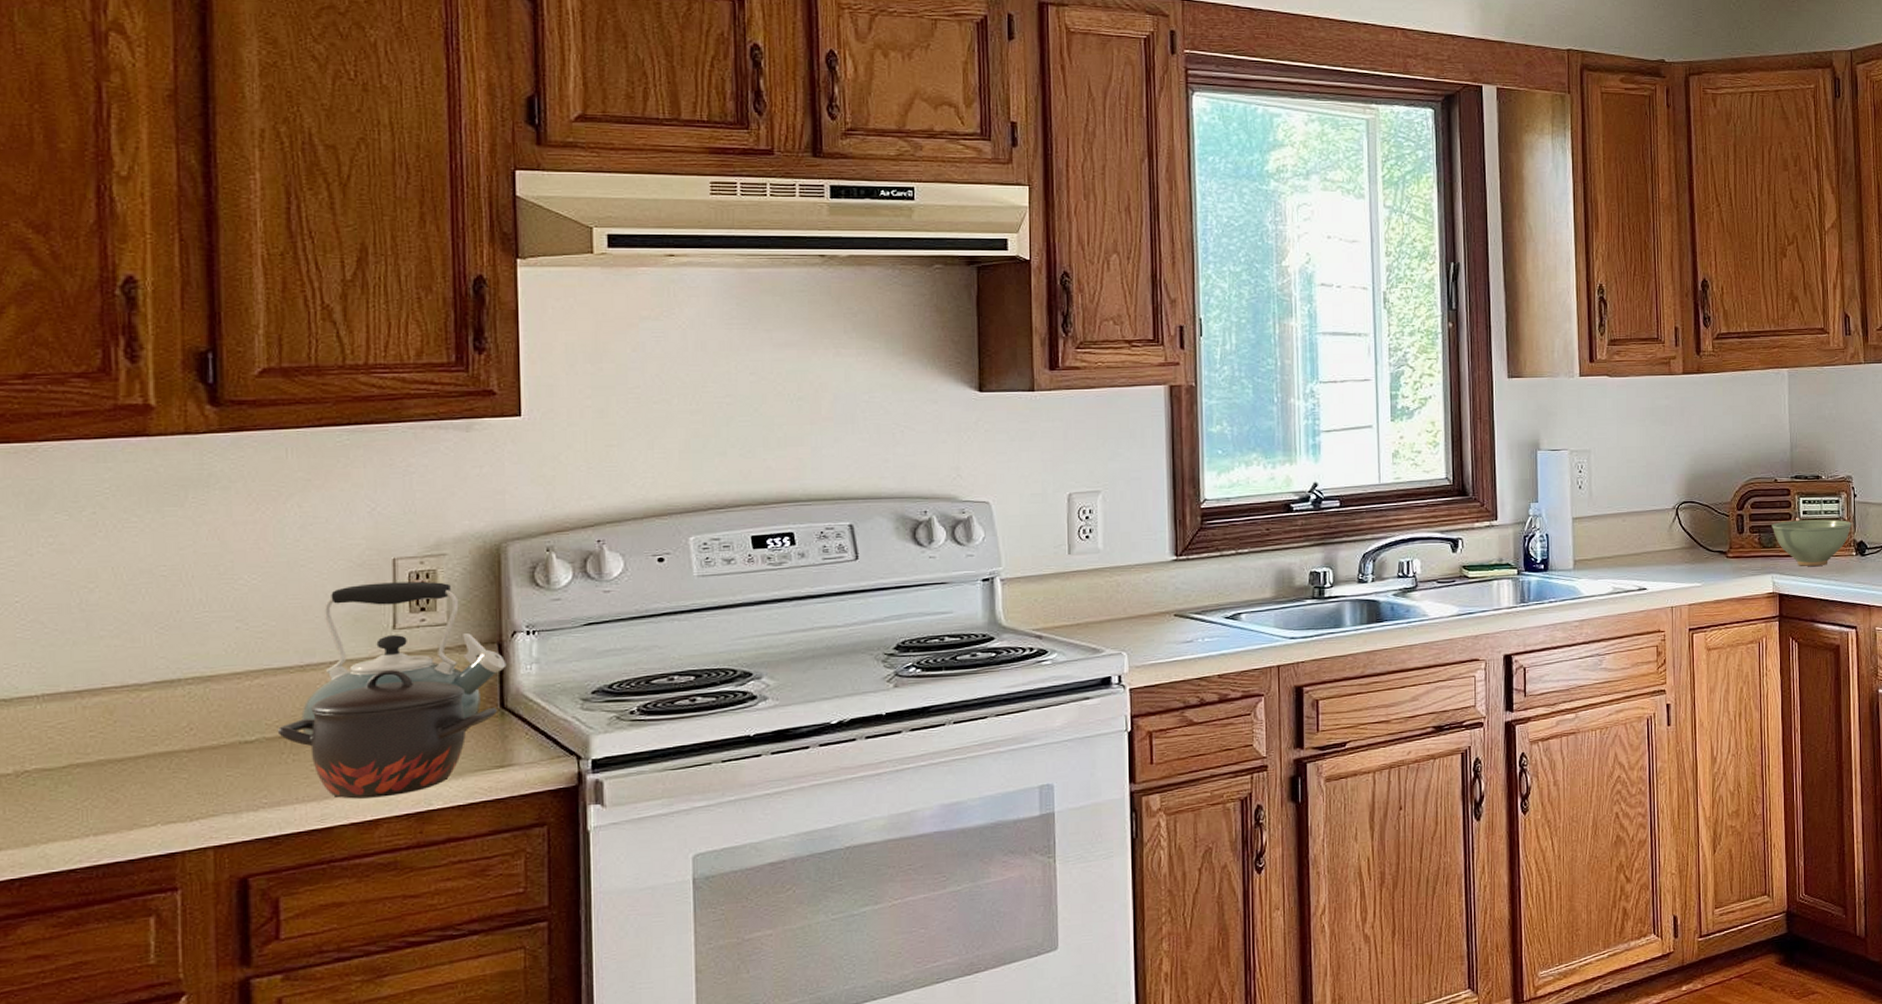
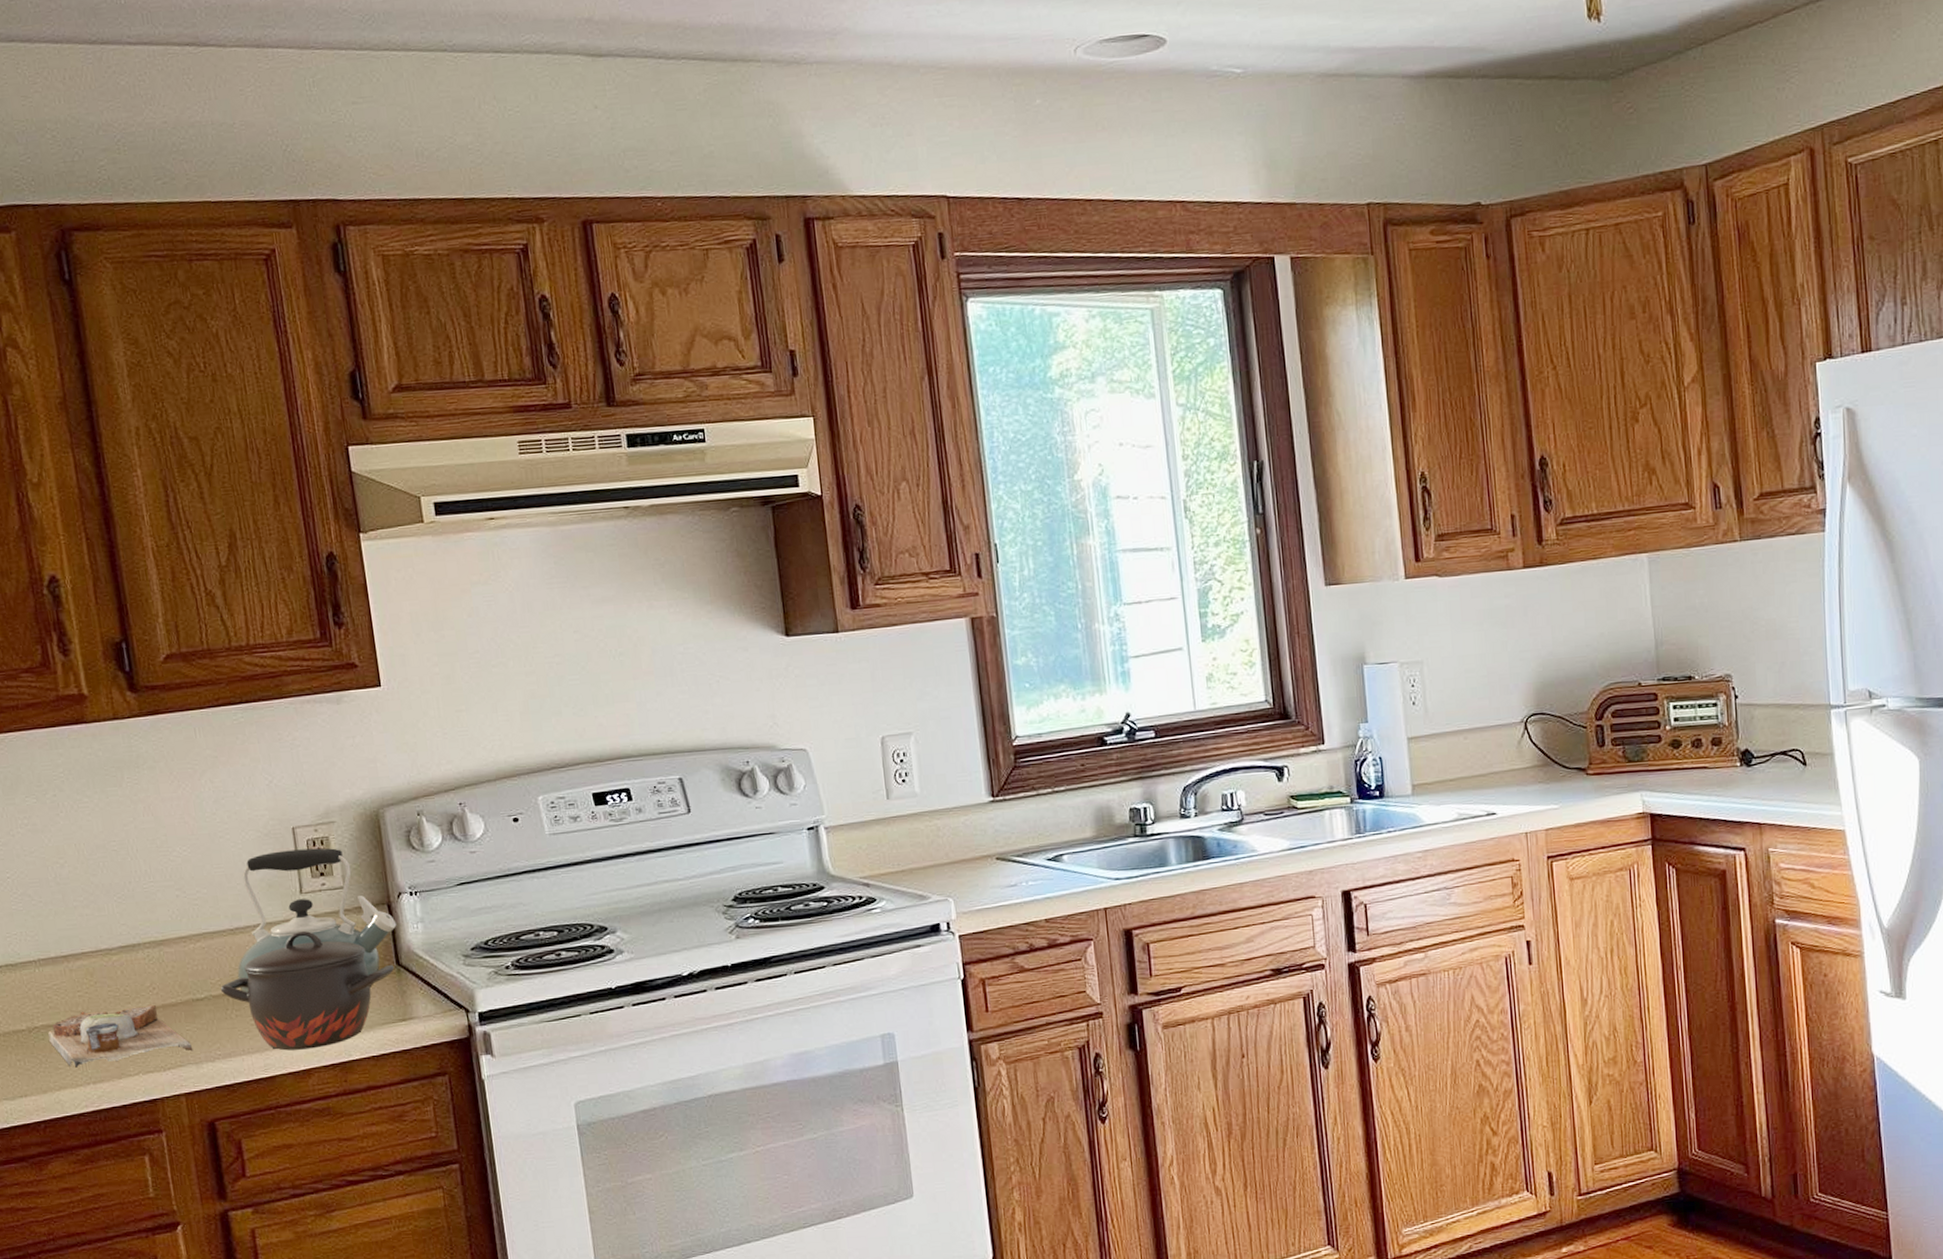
cutting board: none [41,747,232,817] -> present [48,1004,193,1068]
bowl: present [1771,519,1851,566] -> none [1637,726,1734,781]

